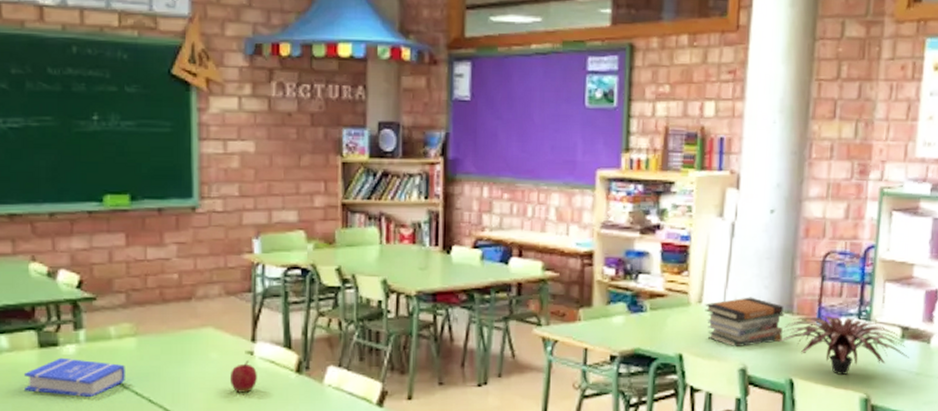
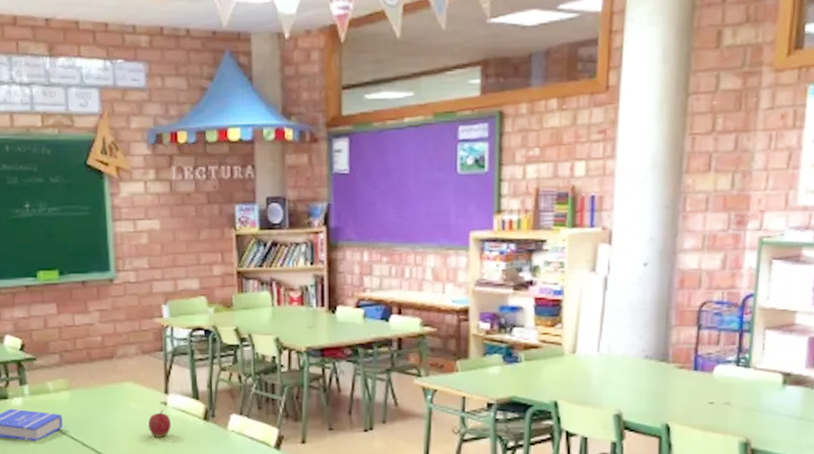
book stack: present [705,297,785,348] -> none [579,346,660,395]
plant: present [778,315,909,375] -> none [654,363,792,420]

